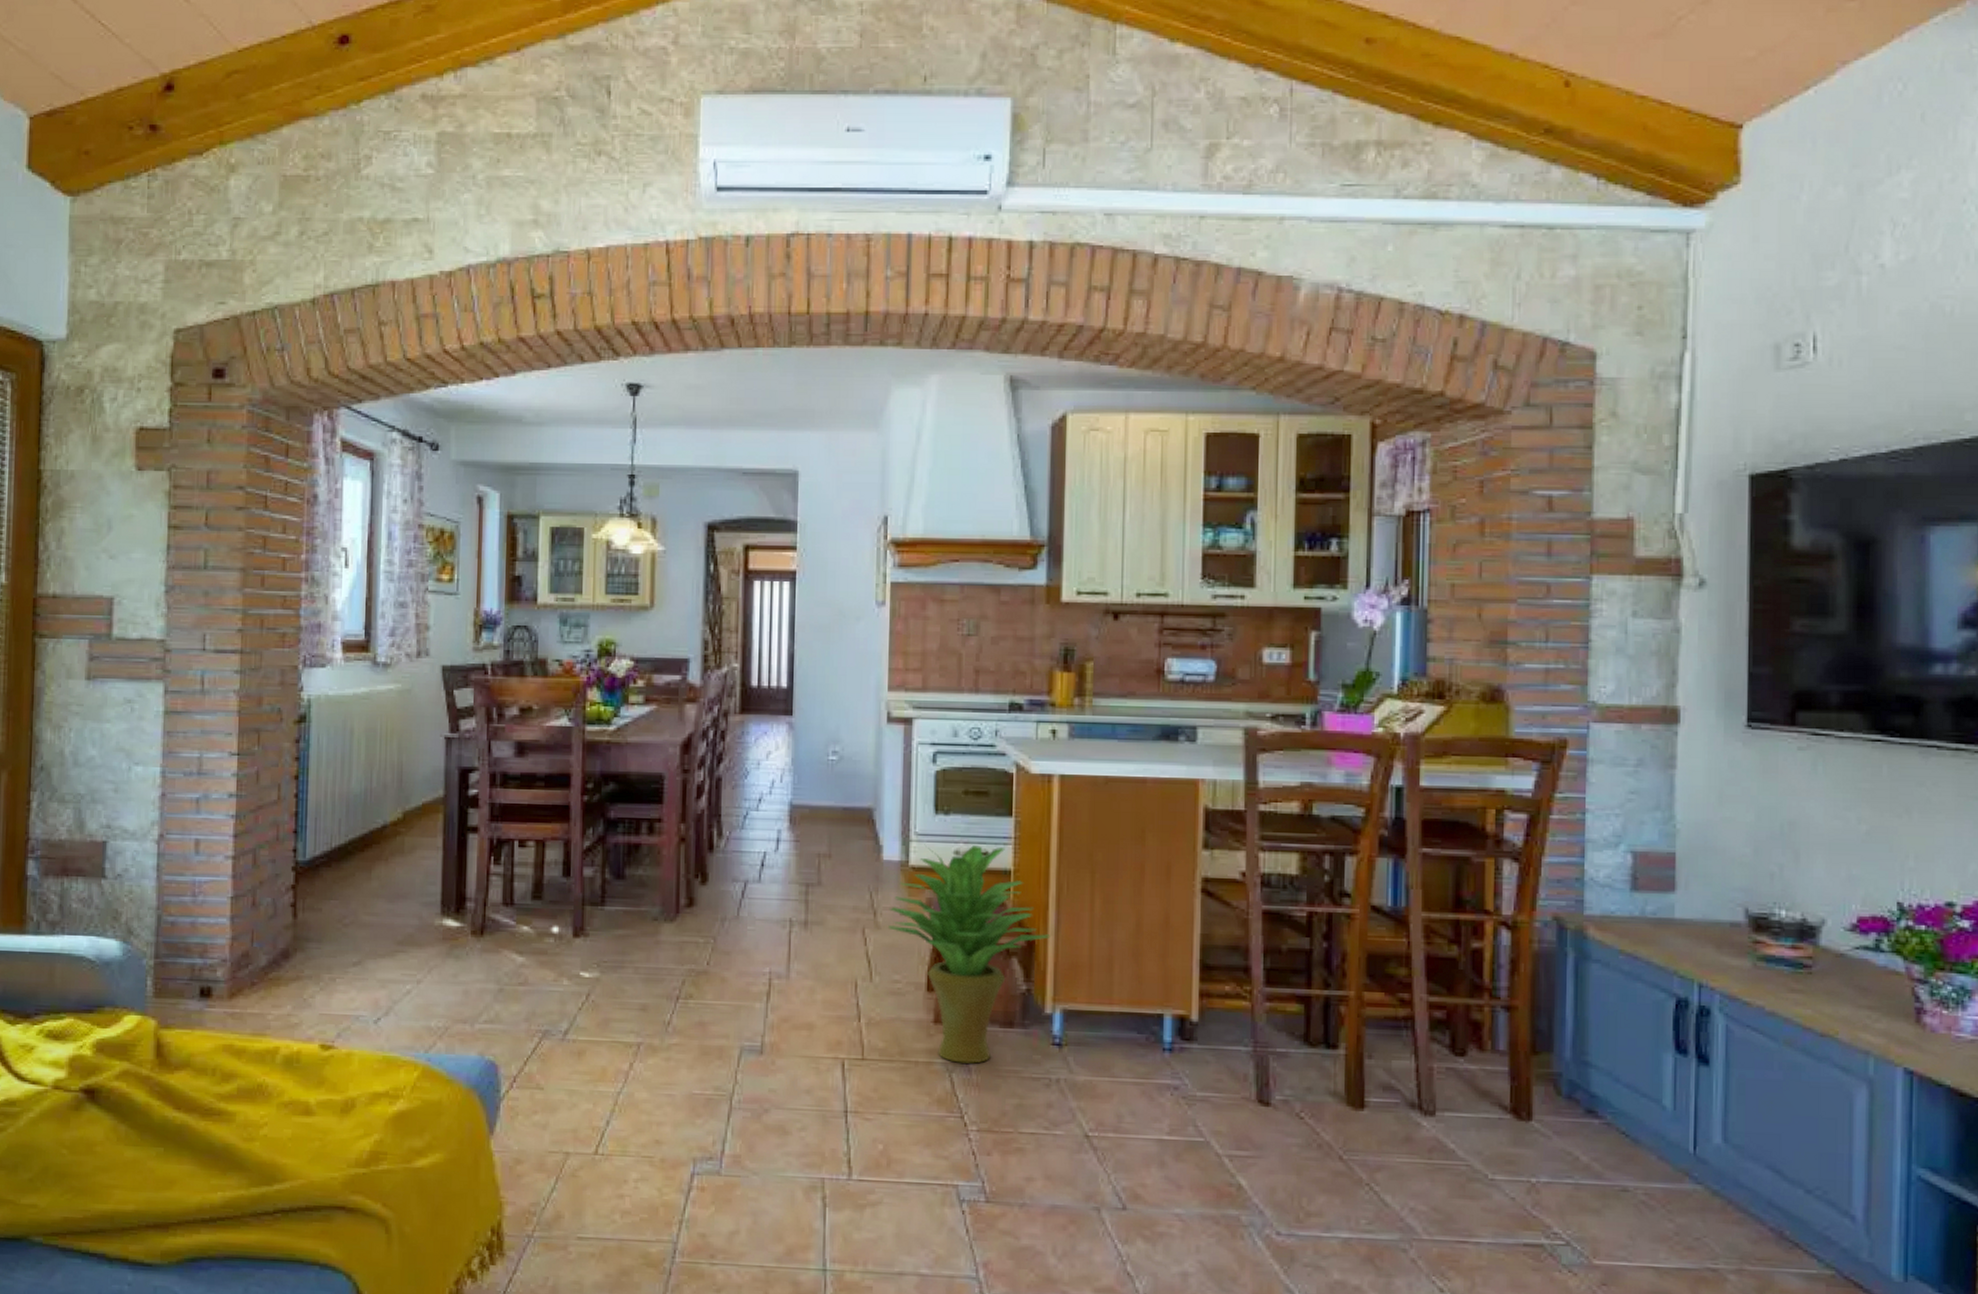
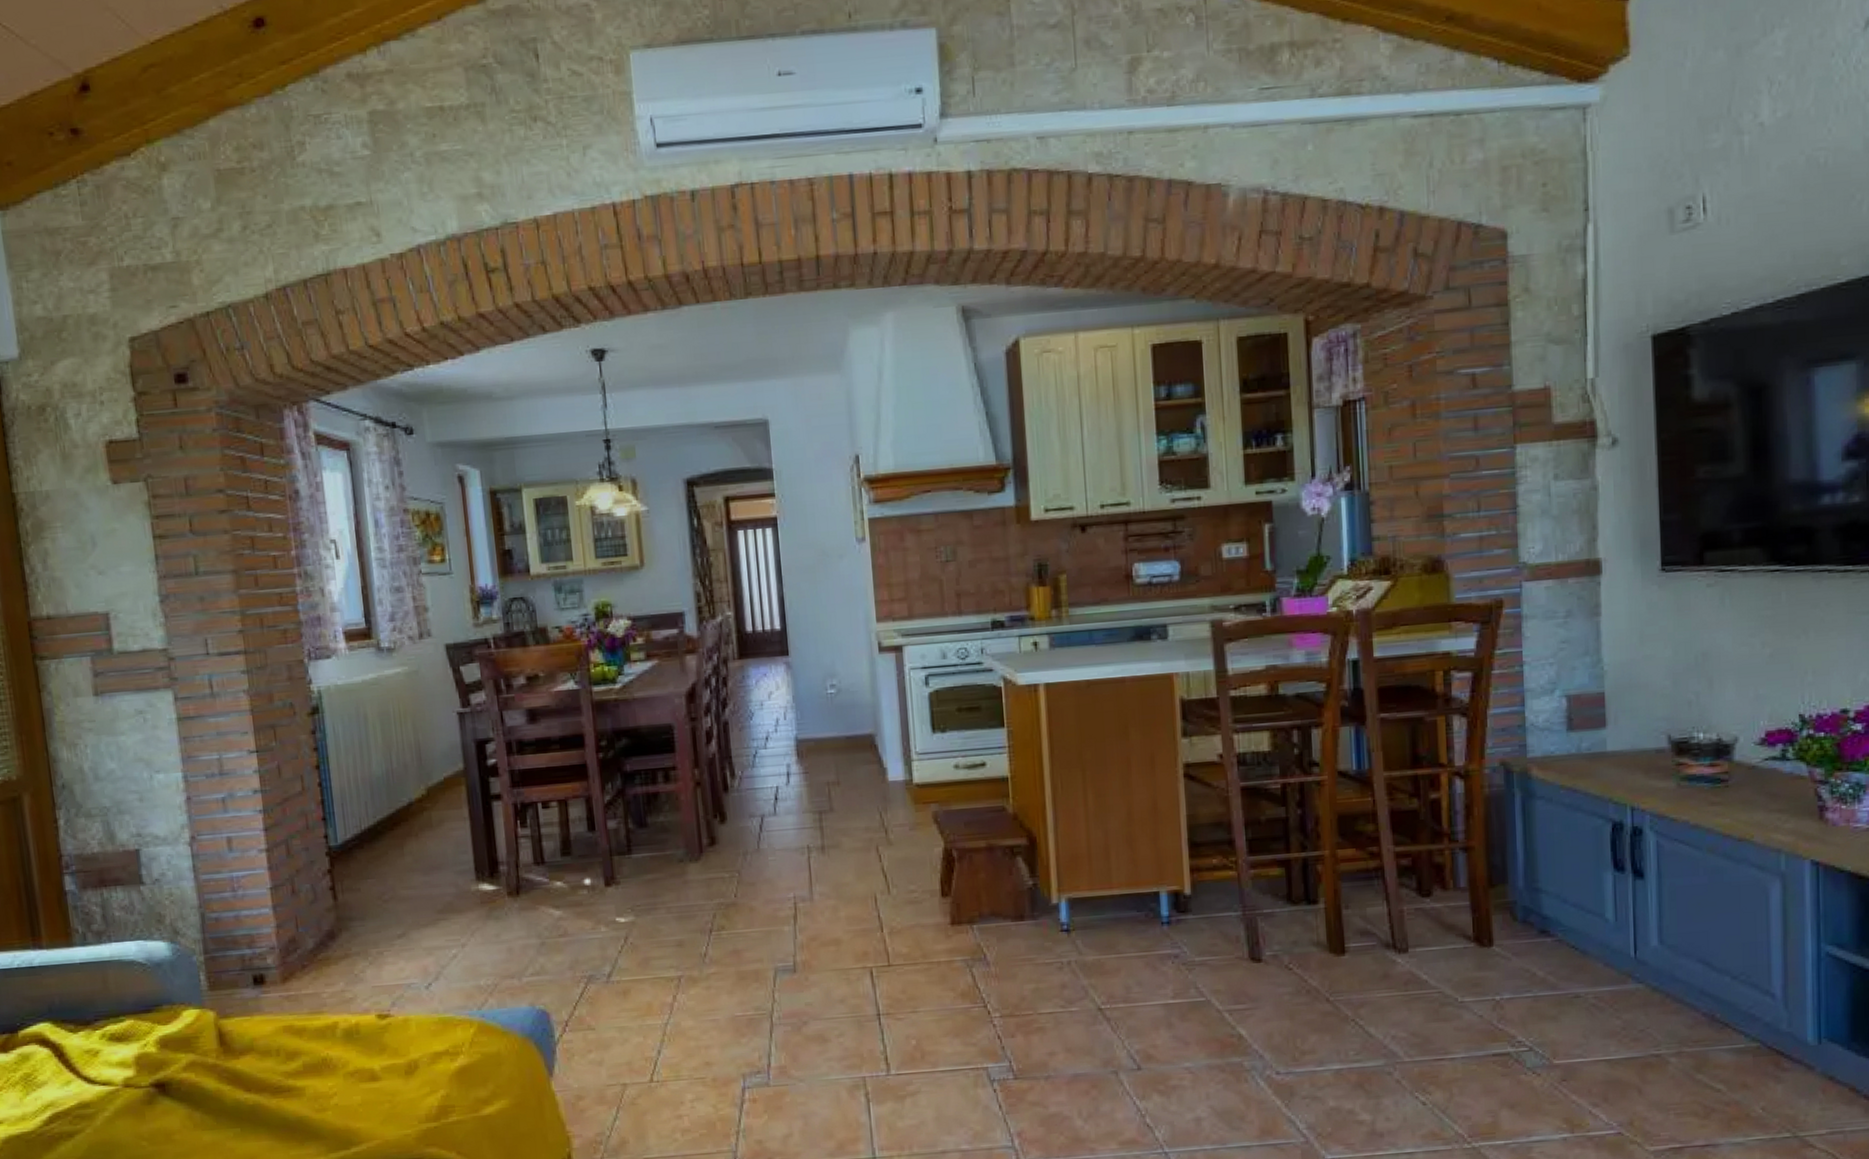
potted plant: present [888,845,1050,1064] -> none [899,757,1050,958]

